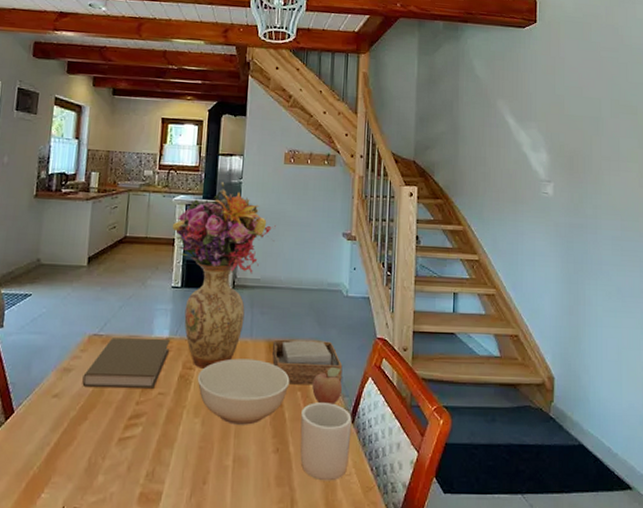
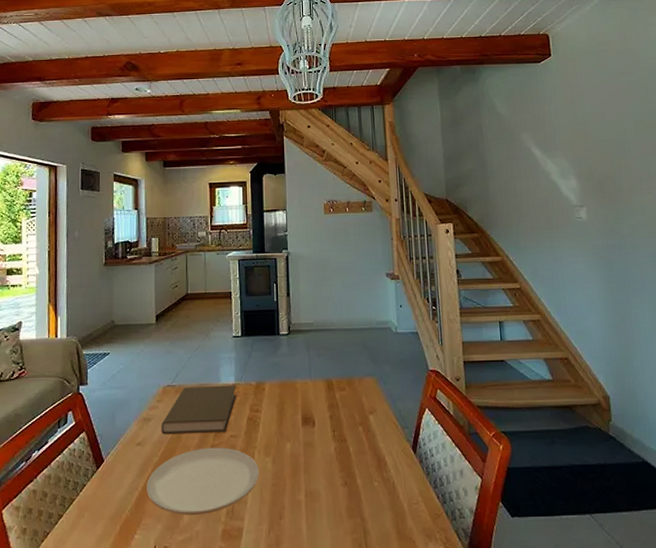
plate: none [59,404,186,475] -> present [146,447,259,515]
flower arrangement: present [172,182,276,369] -> none [228,236,323,410]
bowl: present [197,358,290,425] -> none [264,398,351,461]
napkin holder: present [271,339,343,385] -> none [330,376,400,420]
mug: present [299,402,352,481] -> none [365,435,415,511]
fruit: present [312,366,343,405] -> none [372,400,402,437]

